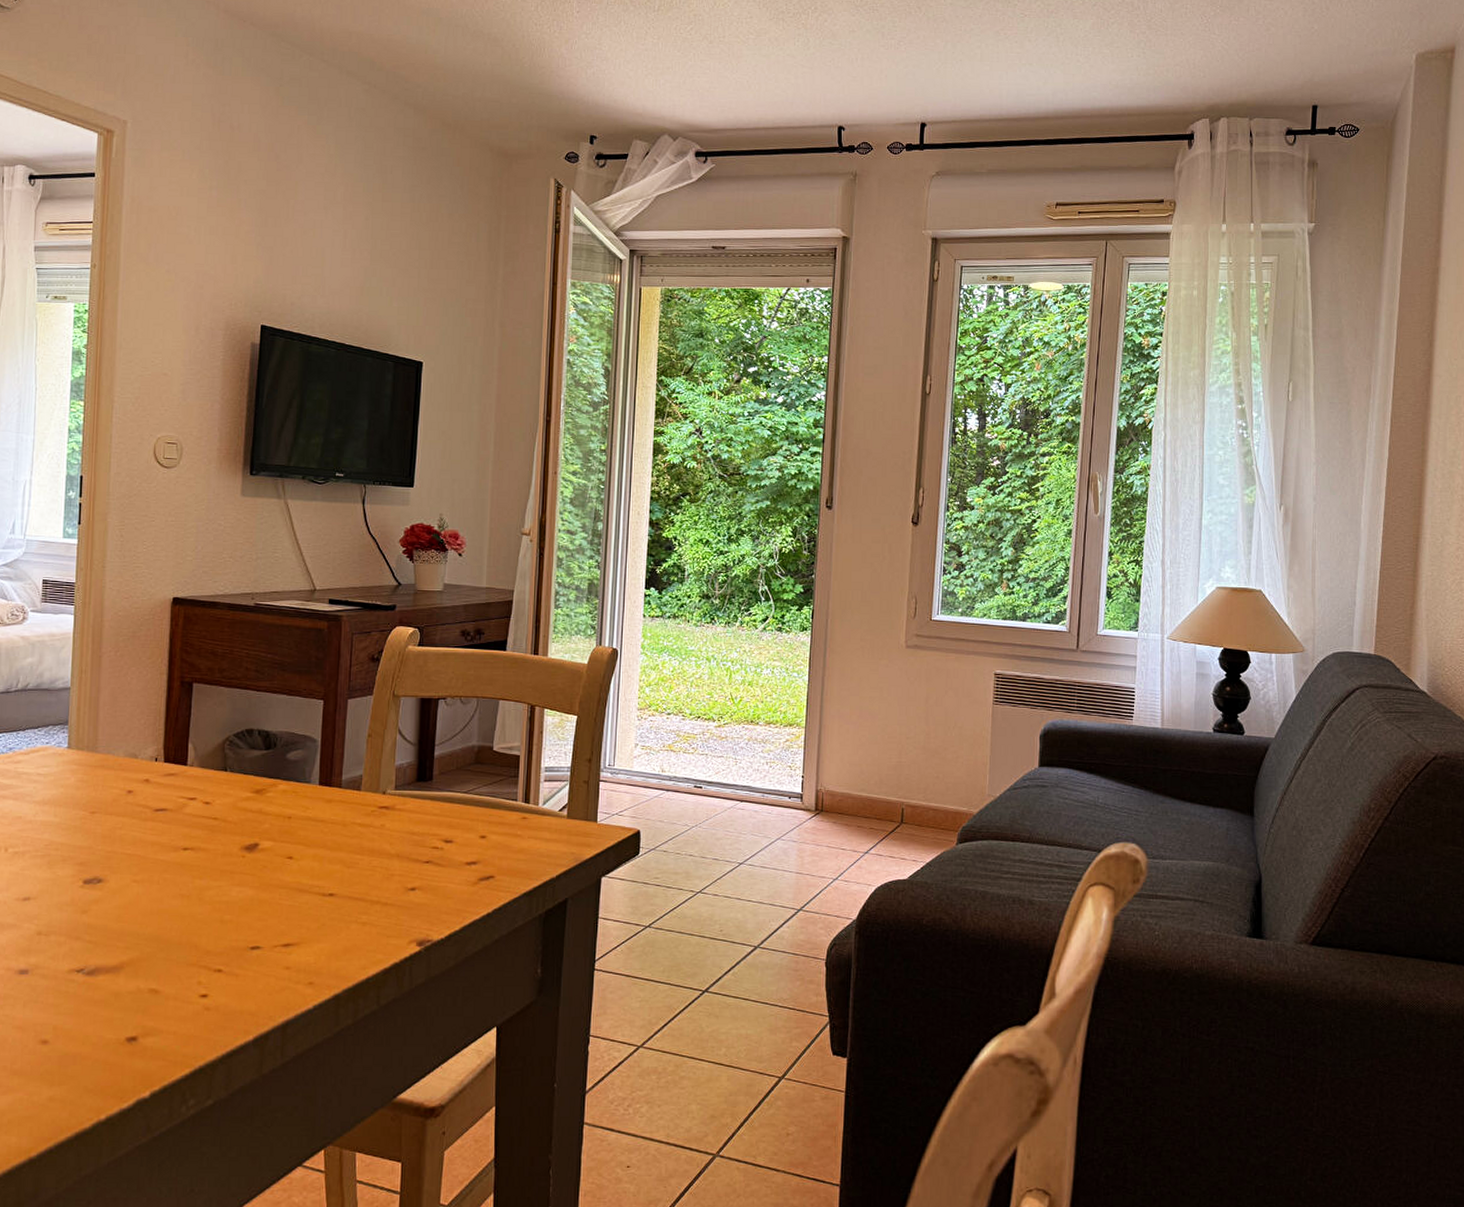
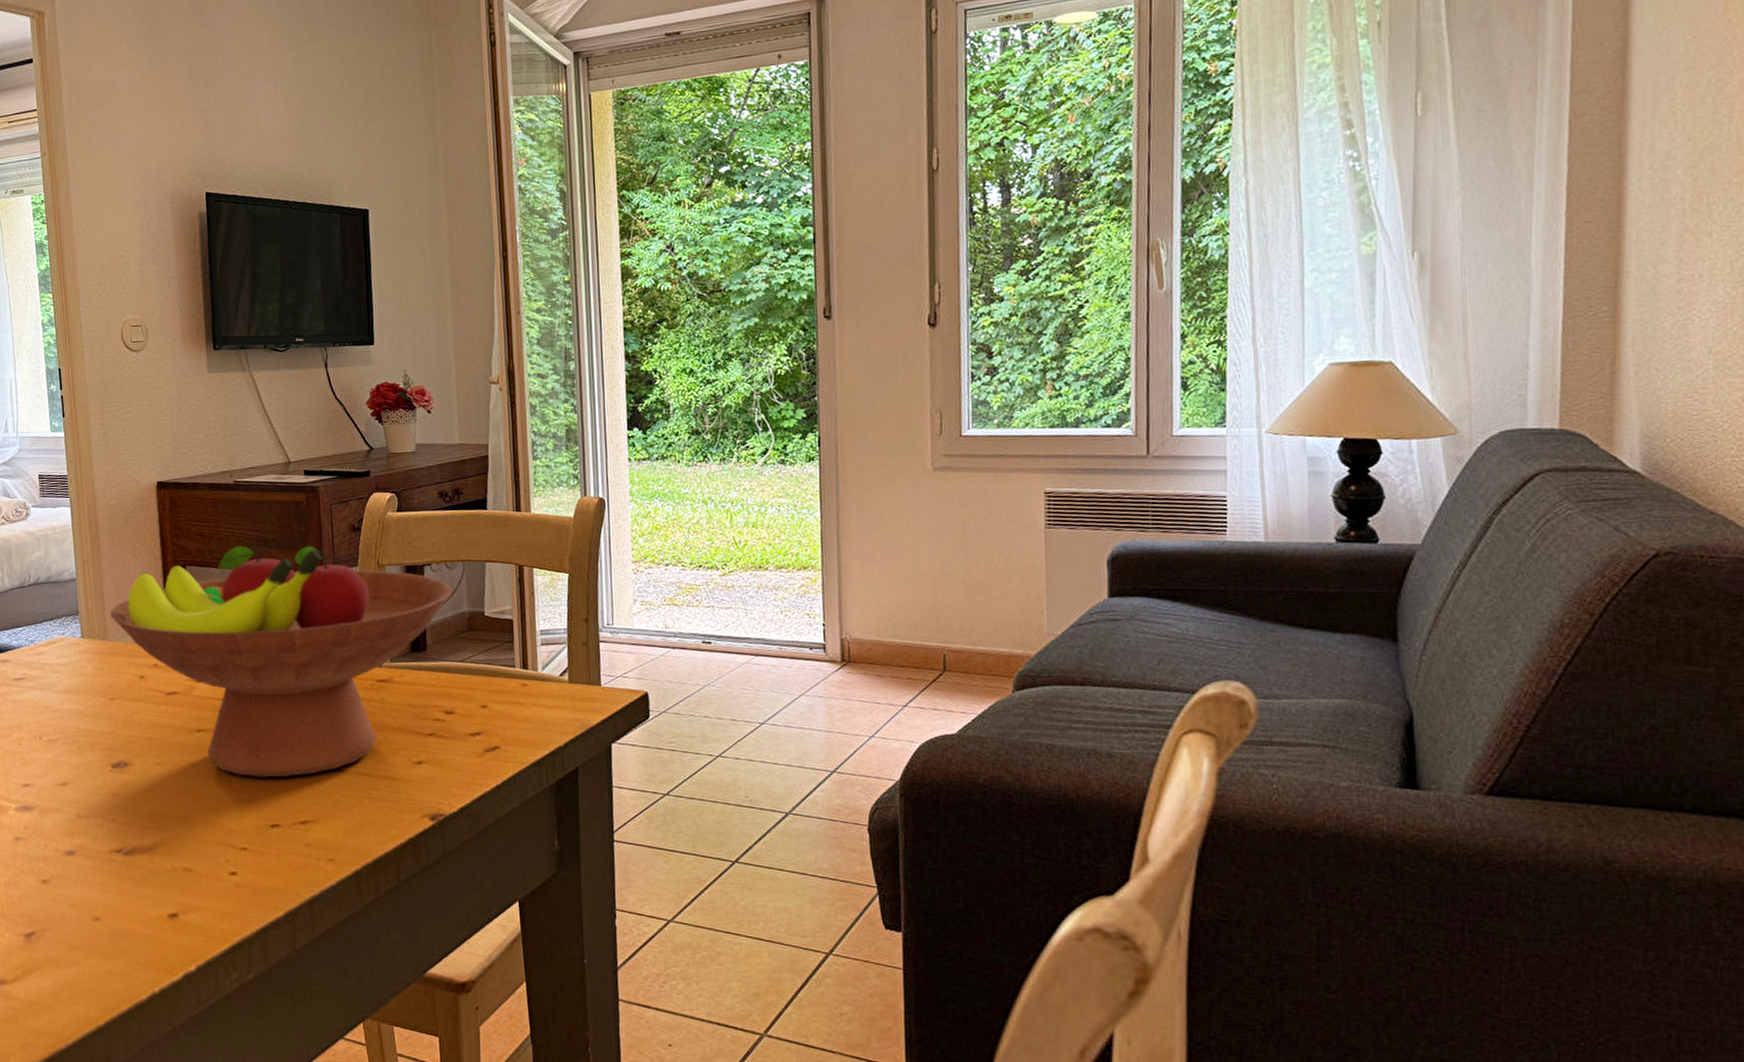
fruit bowl: none [103,667,465,900] -> present [110,544,453,778]

